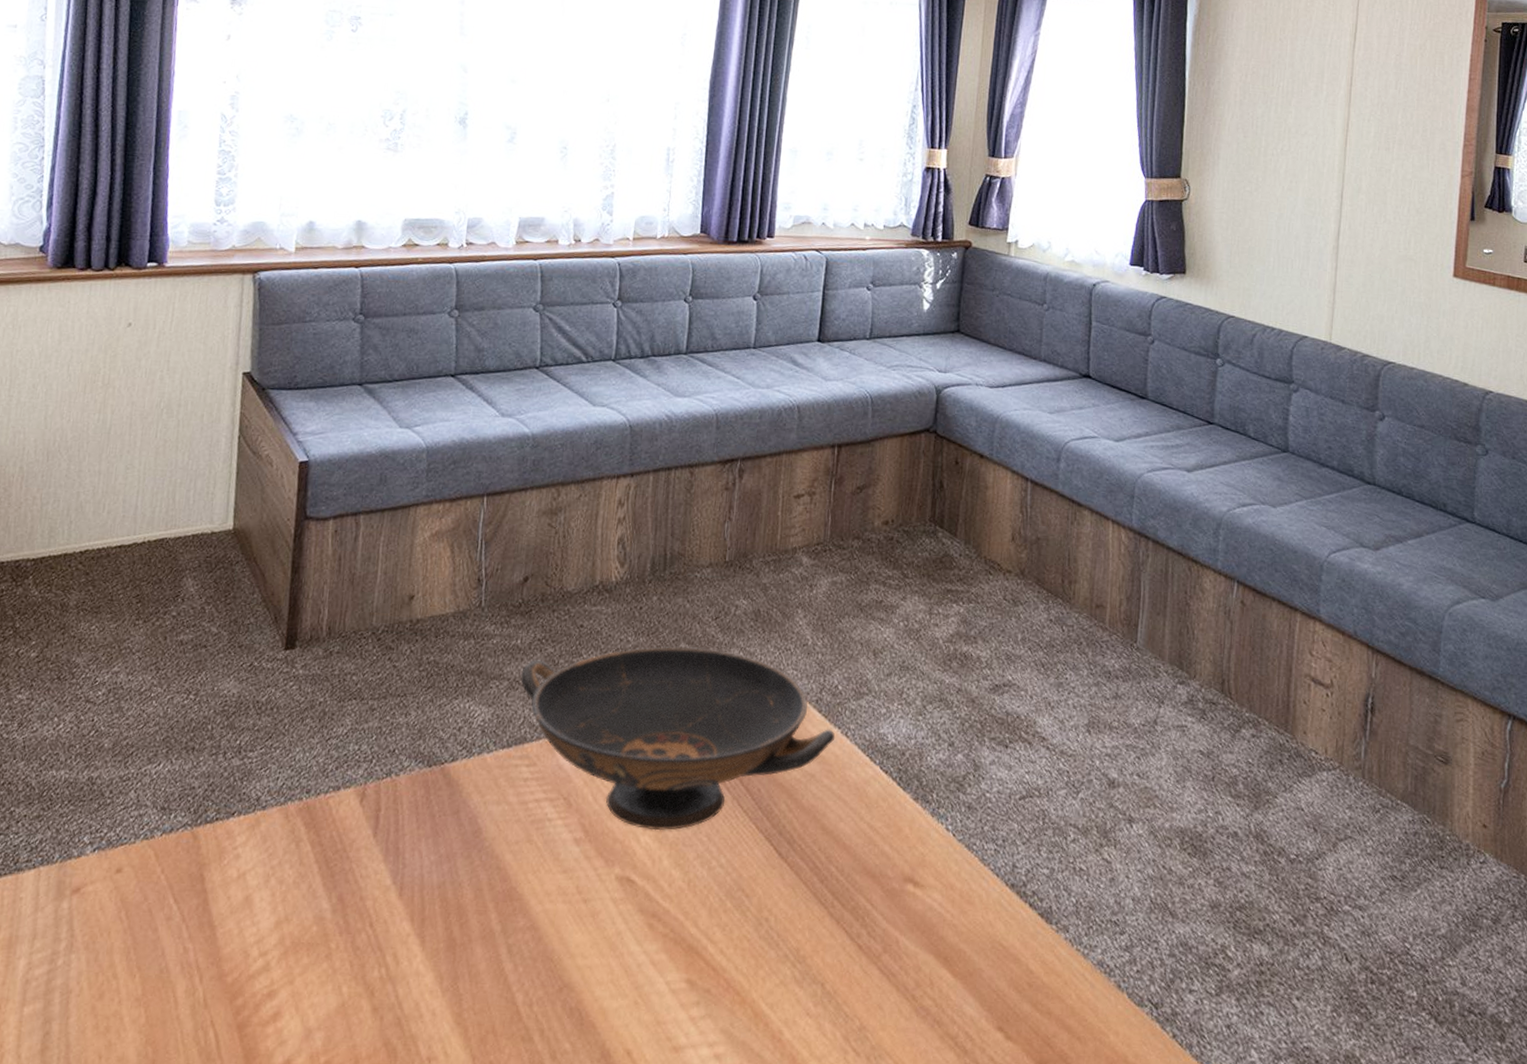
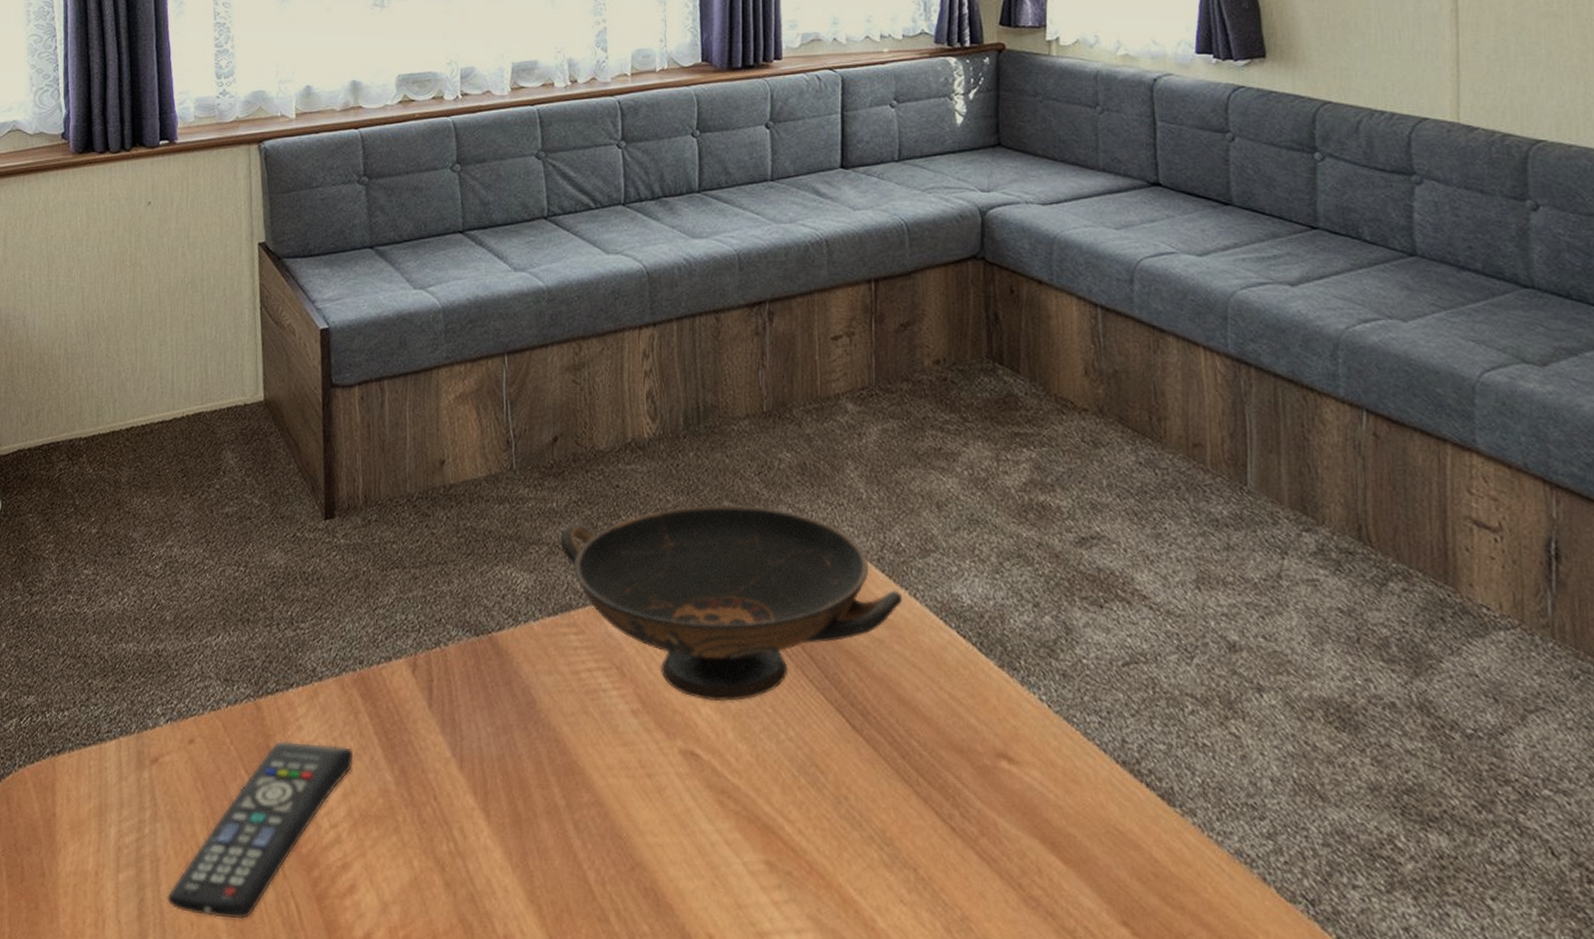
remote control: none [74,870,292,1050] -> present [166,741,354,920]

